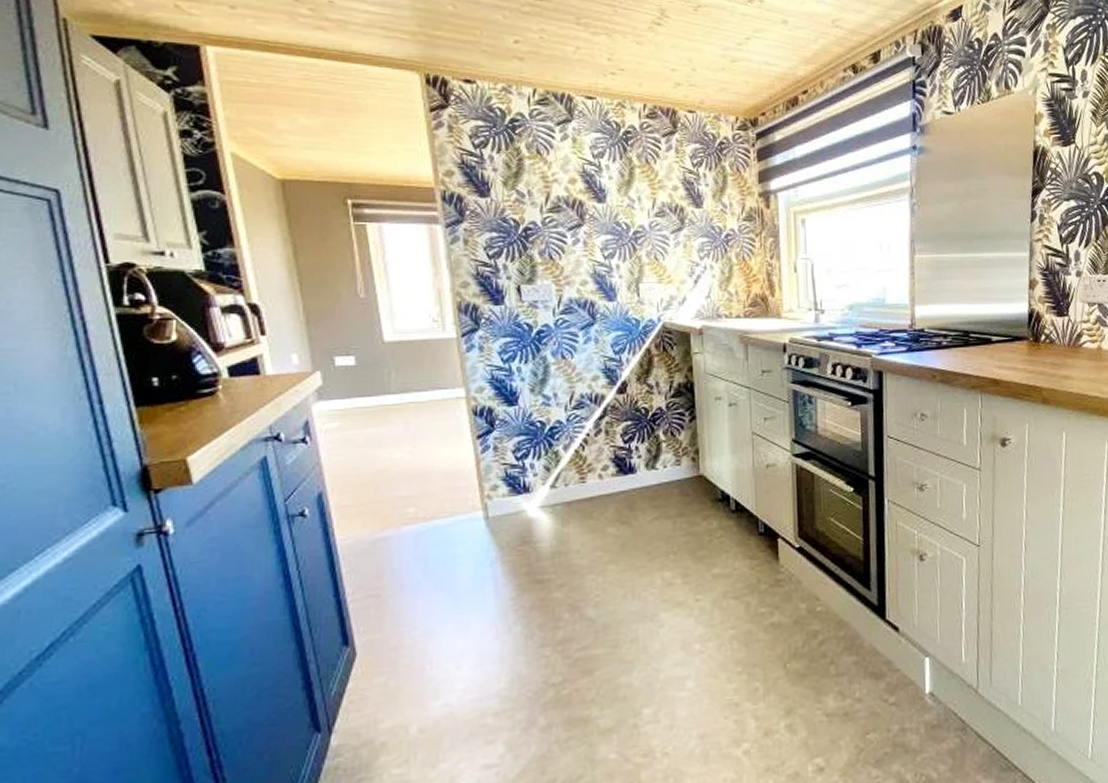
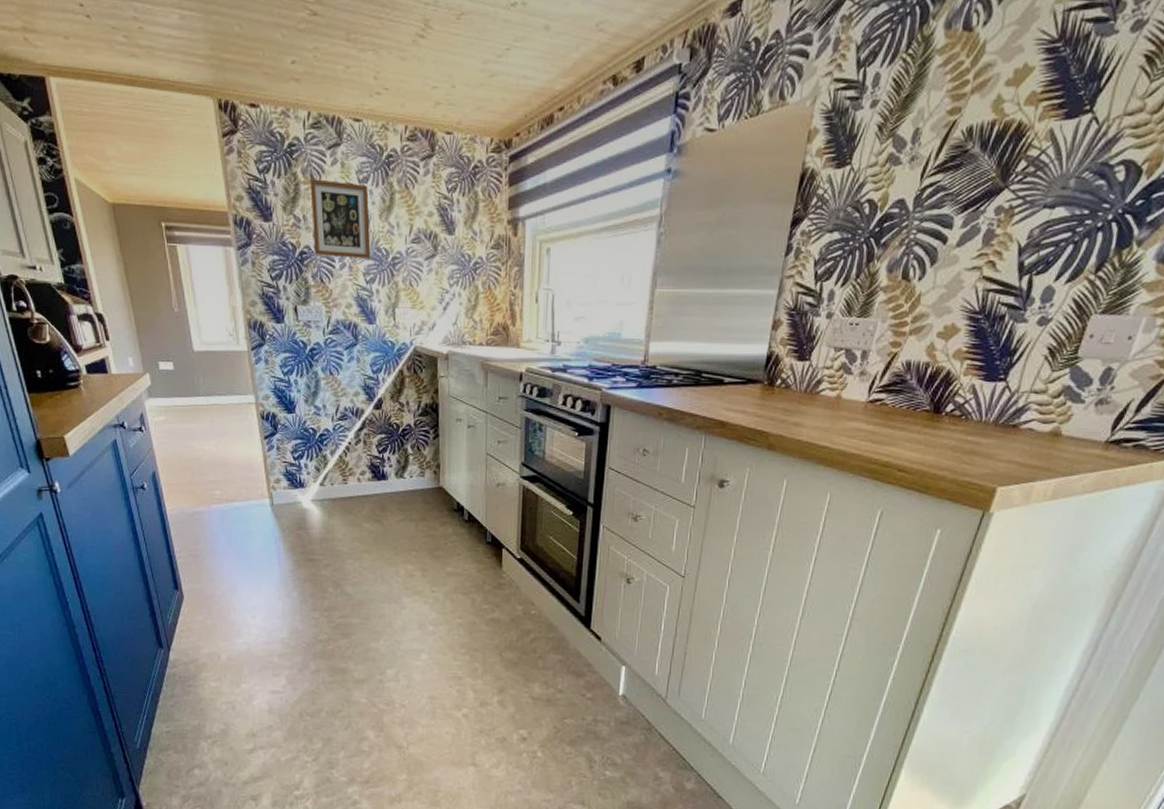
picture frame: none [536,154,609,234] -> present [310,179,371,259]

